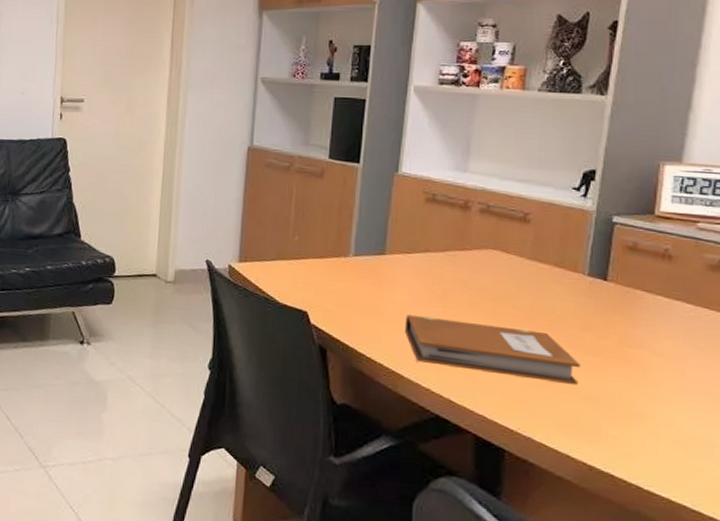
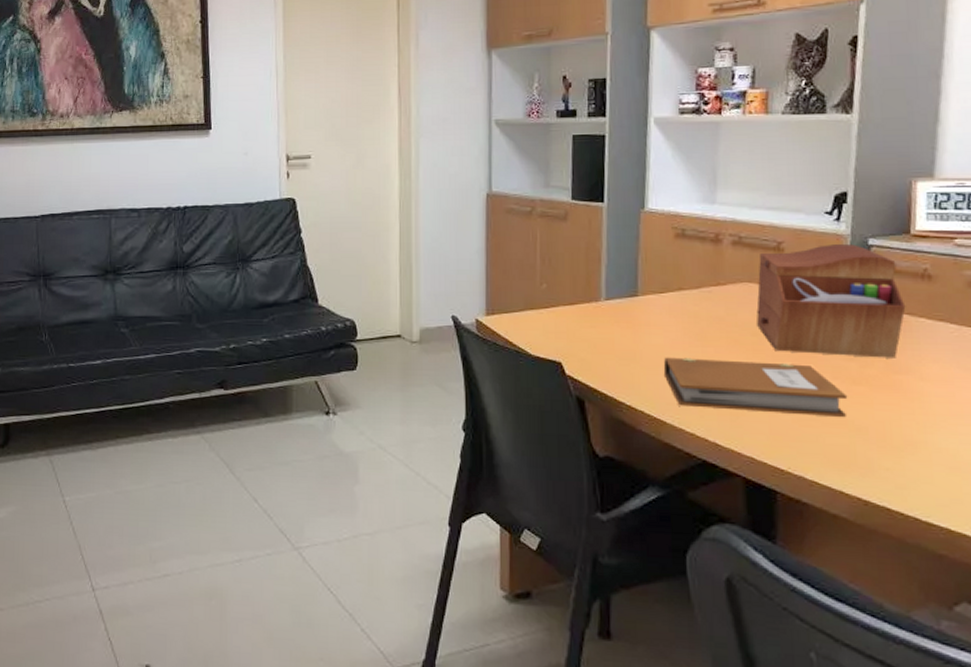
sewing box: none [498,219,645,333] -> present [756,244,906,358]

